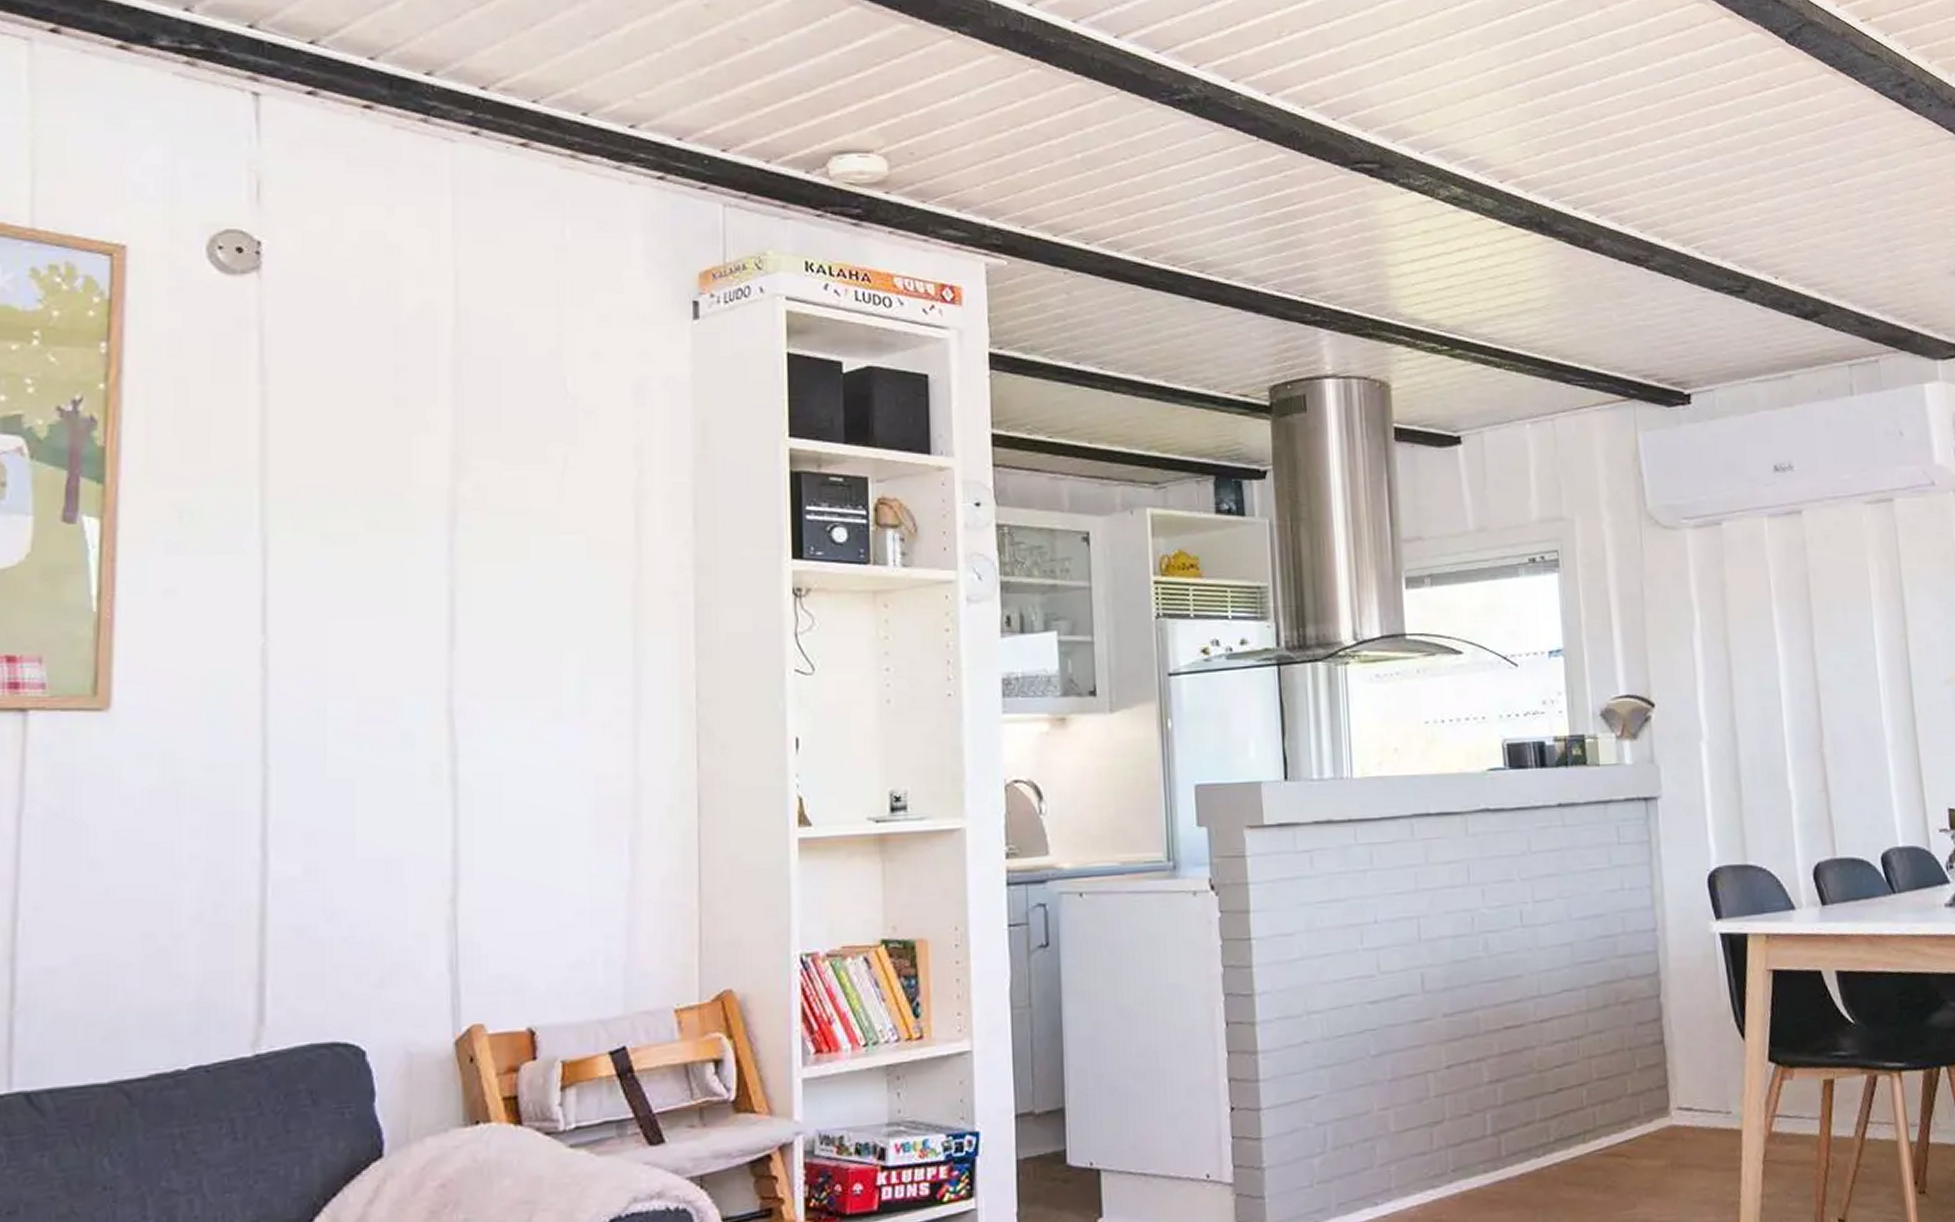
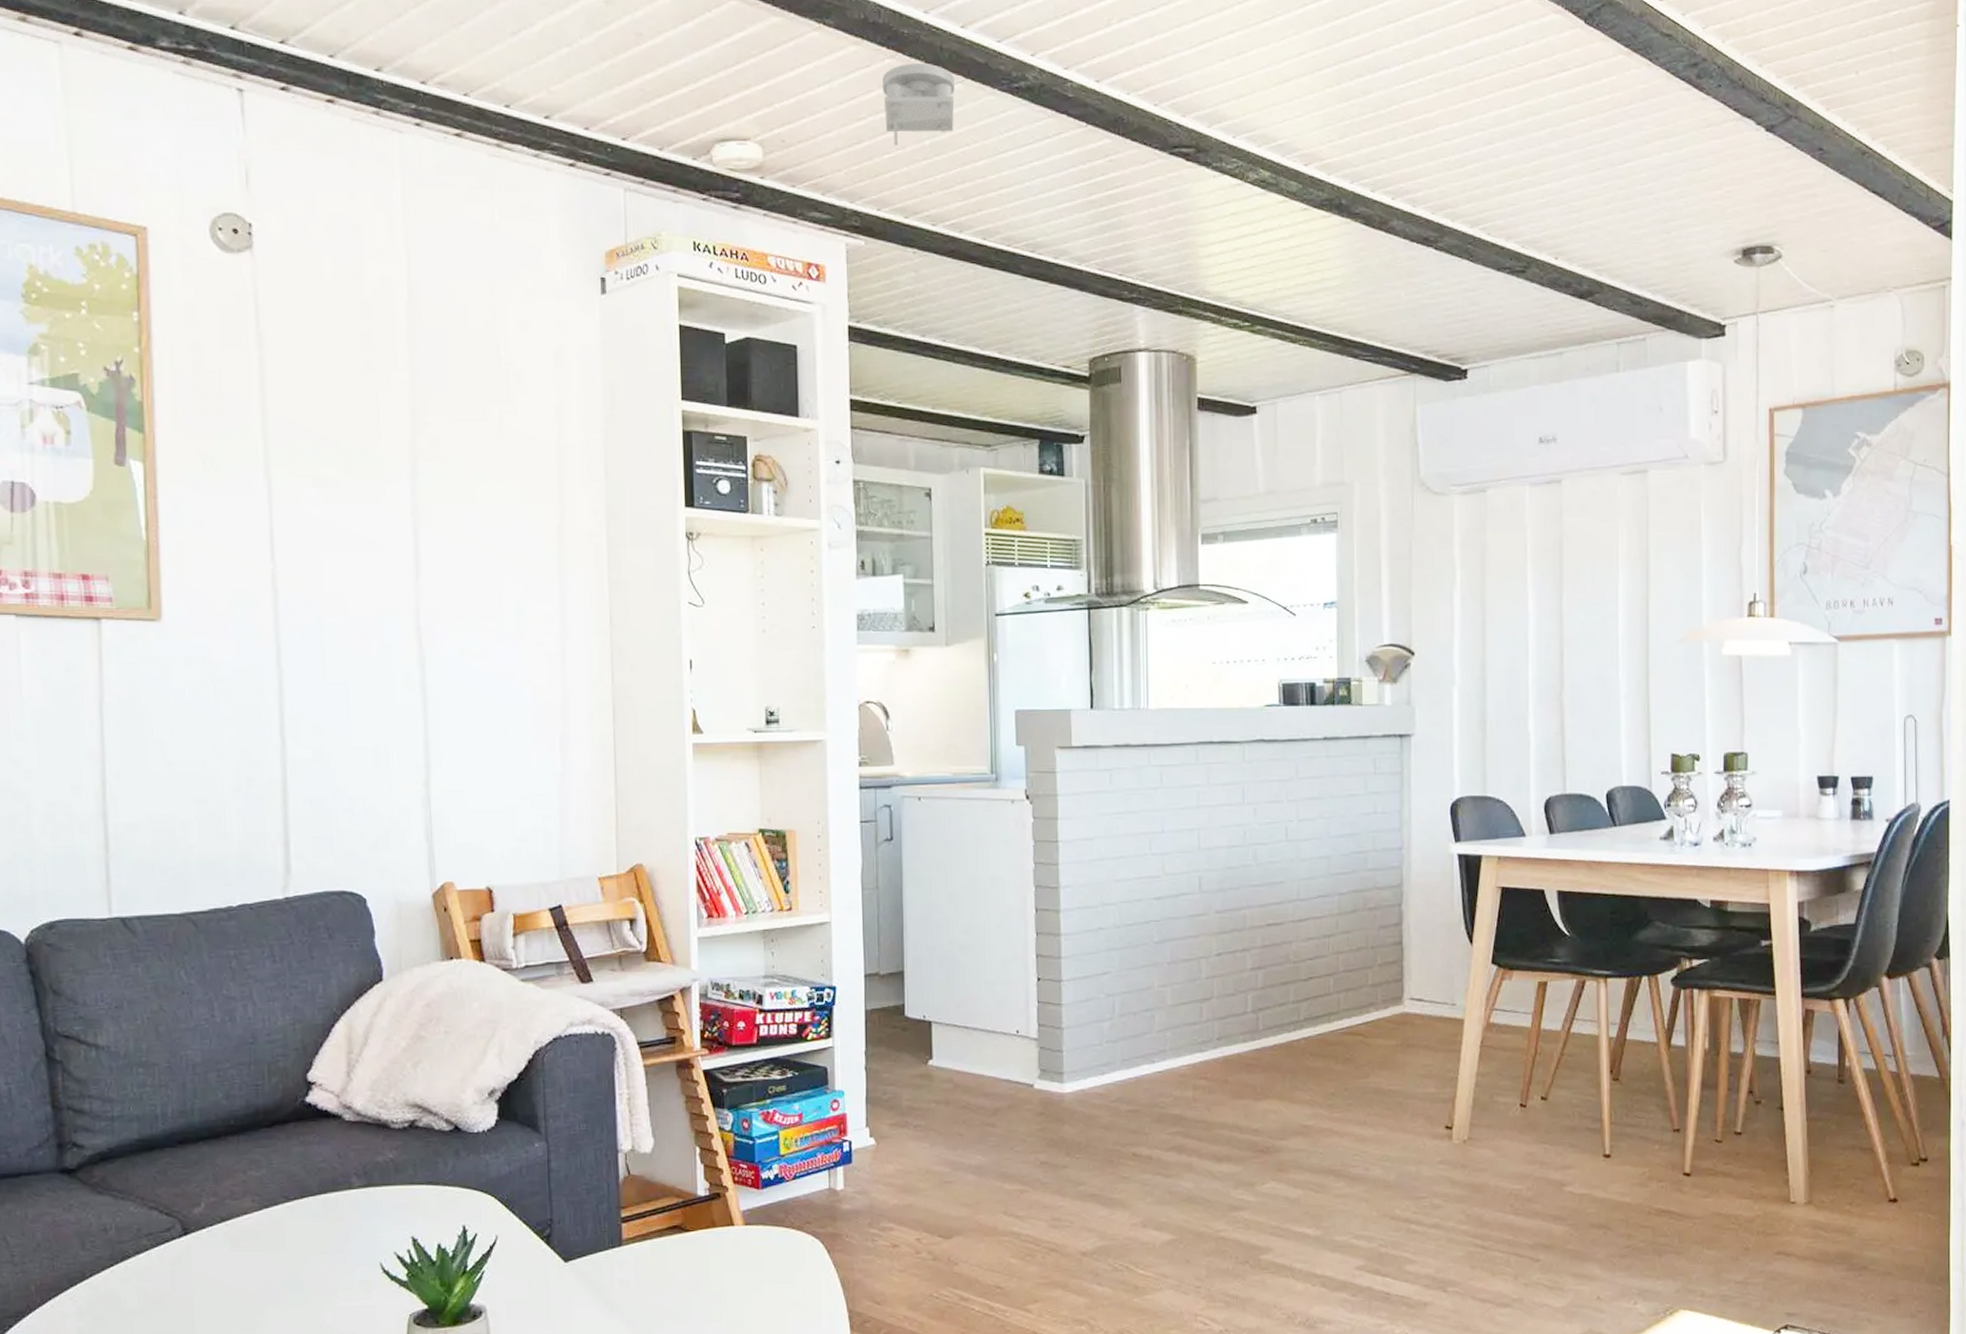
smoke detector: none [1026,73,1109,159] -> present [882,62,955,145]

